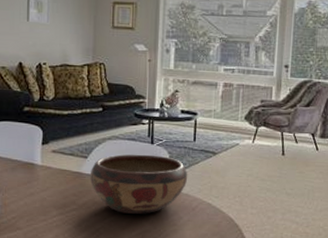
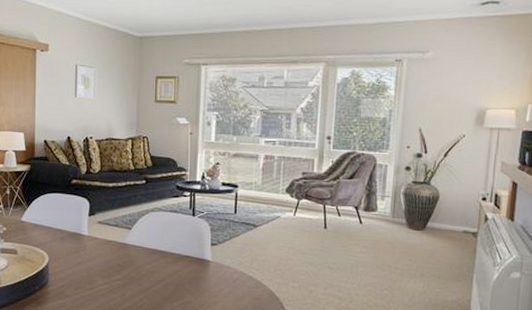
decorative bowl: present [89,154,188,214] -> none [133,225,229,285]

